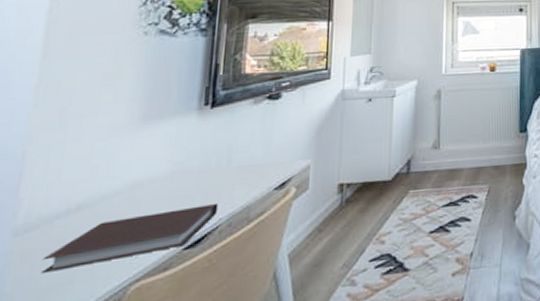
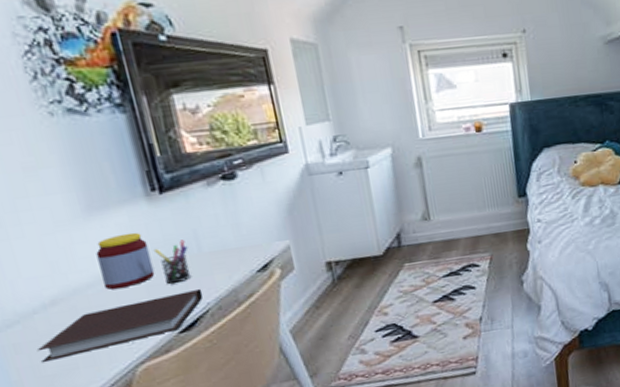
jar: none [132,142,185,199] -> present [96,232,155,290]
pen holder: none [187,153,219,196] -> present [153,239,192,284]

